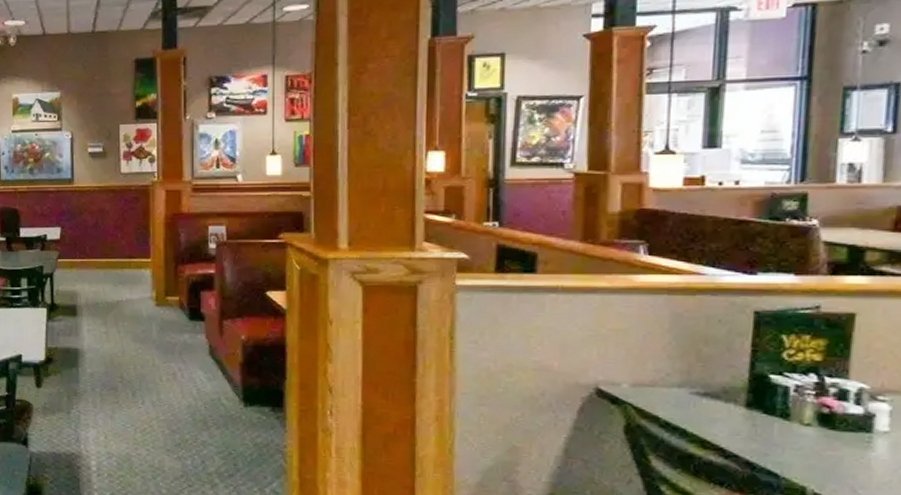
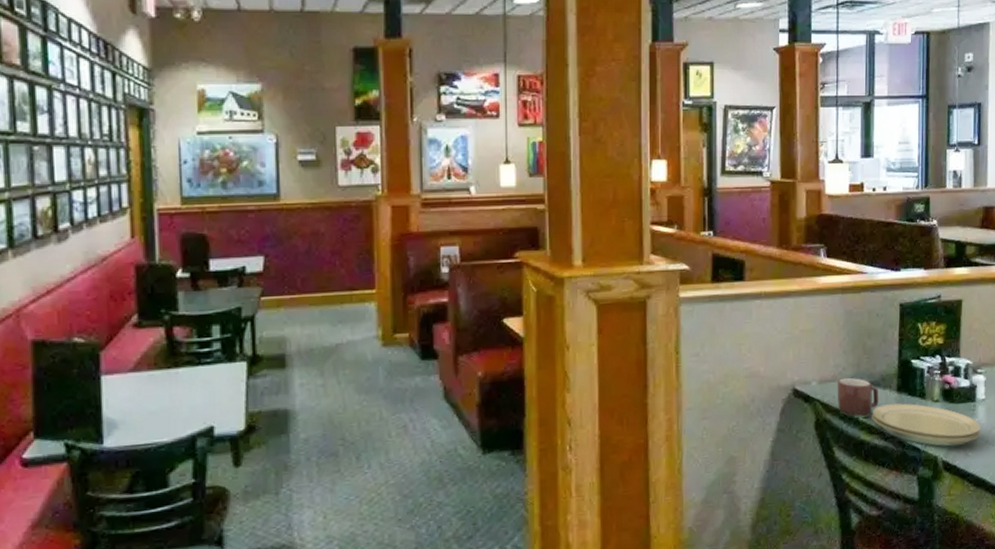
mug: none [656,384,718,431] -> present [837,377,879,418]
plate: none [706,419,880,480] -> present [872,403,981,447]

